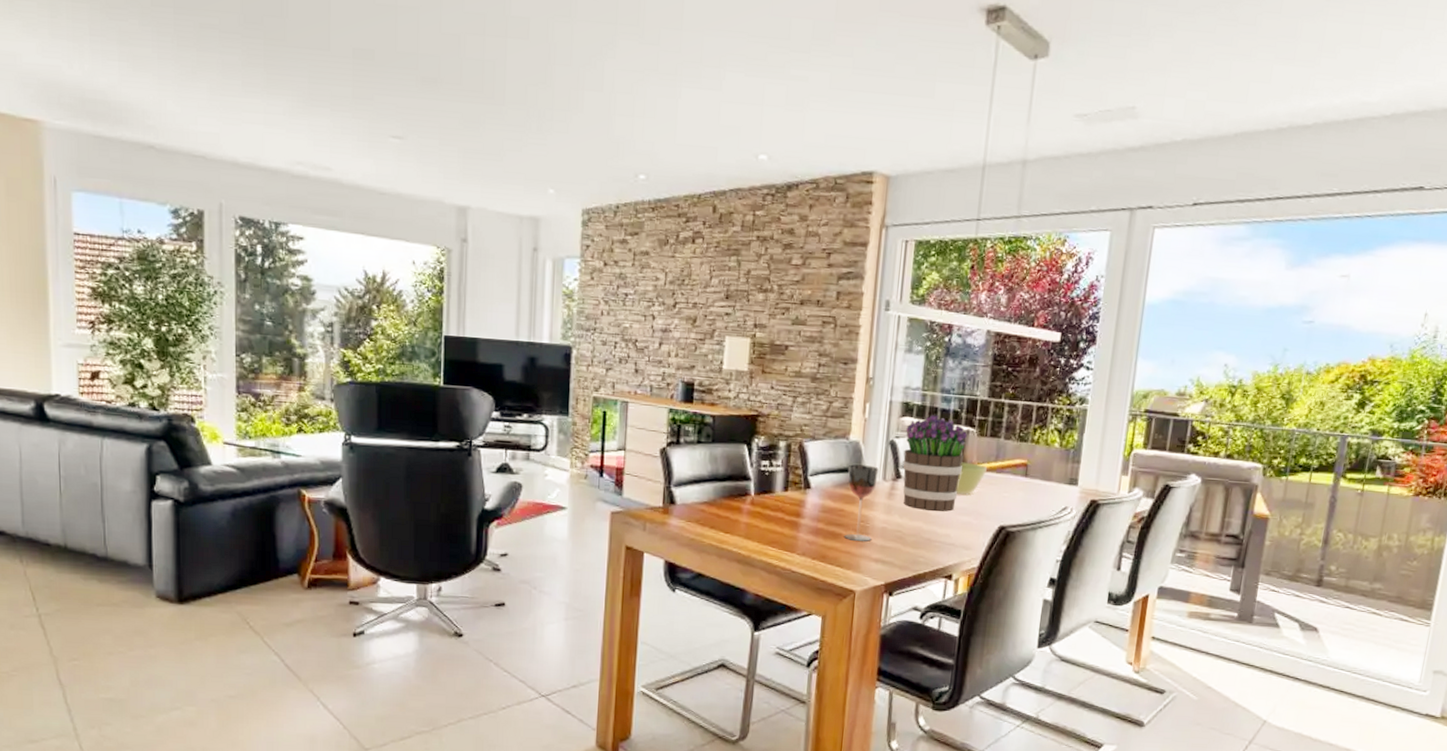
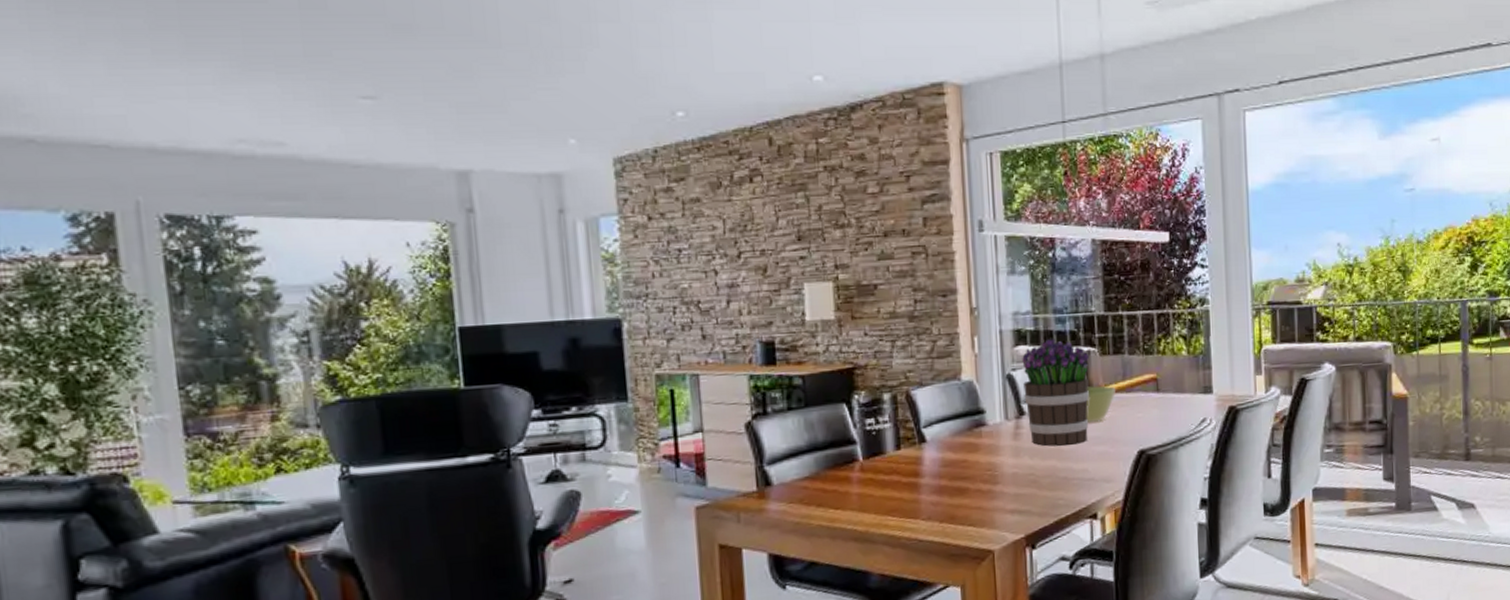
wineglass: present [844,464,879,541] -> none [965,405,1003,494]

